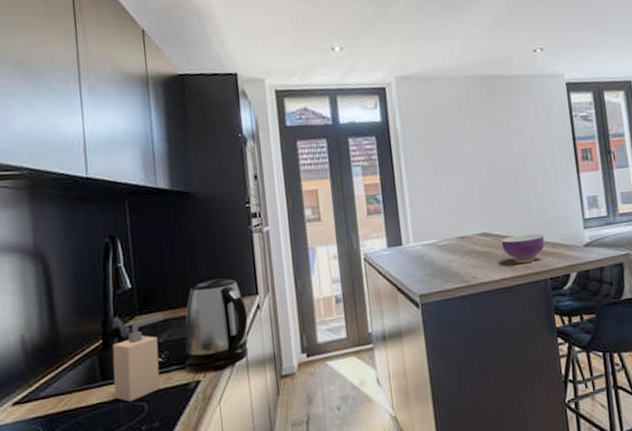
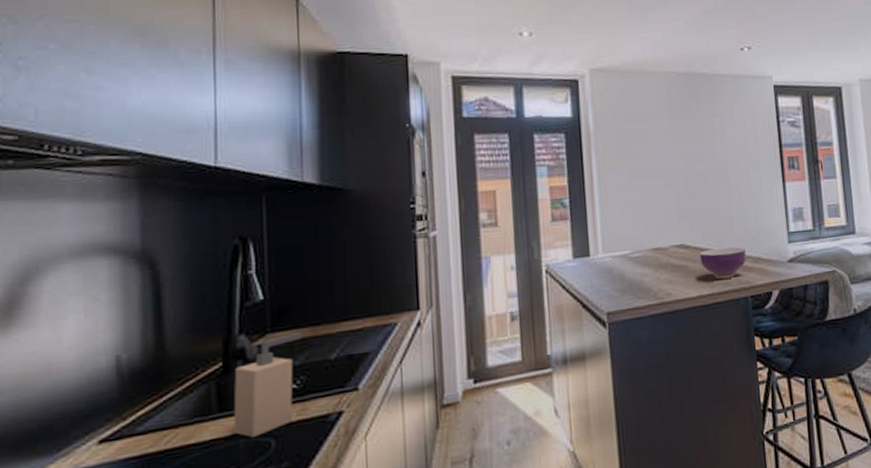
kettle: present [184,278,249,373] -> none [325,290,406,402]

